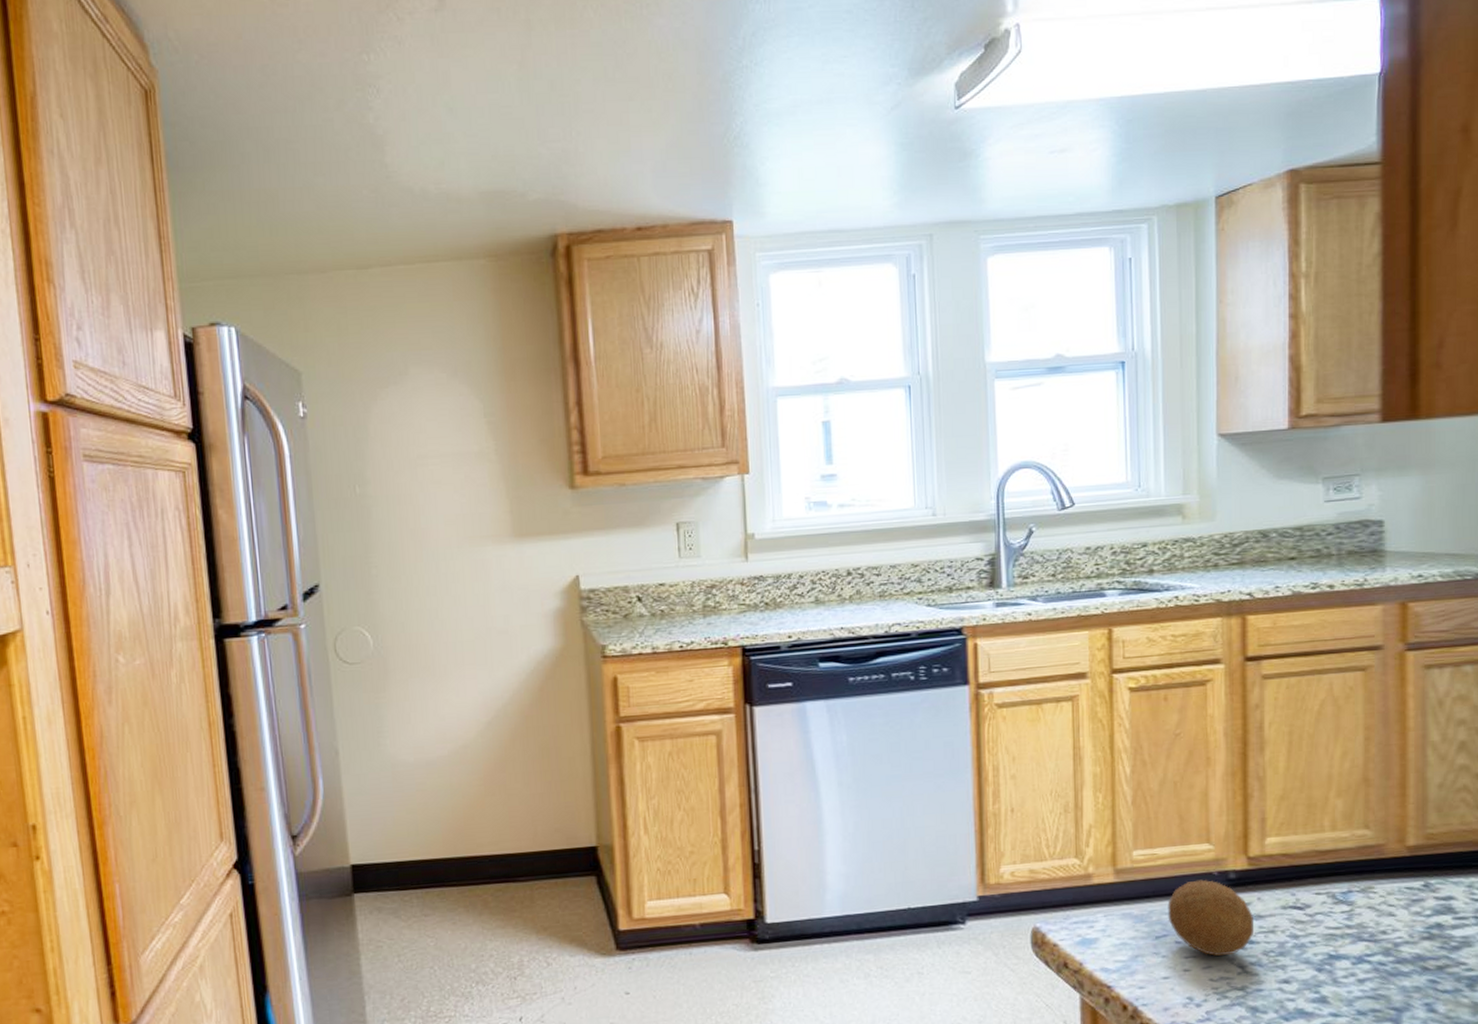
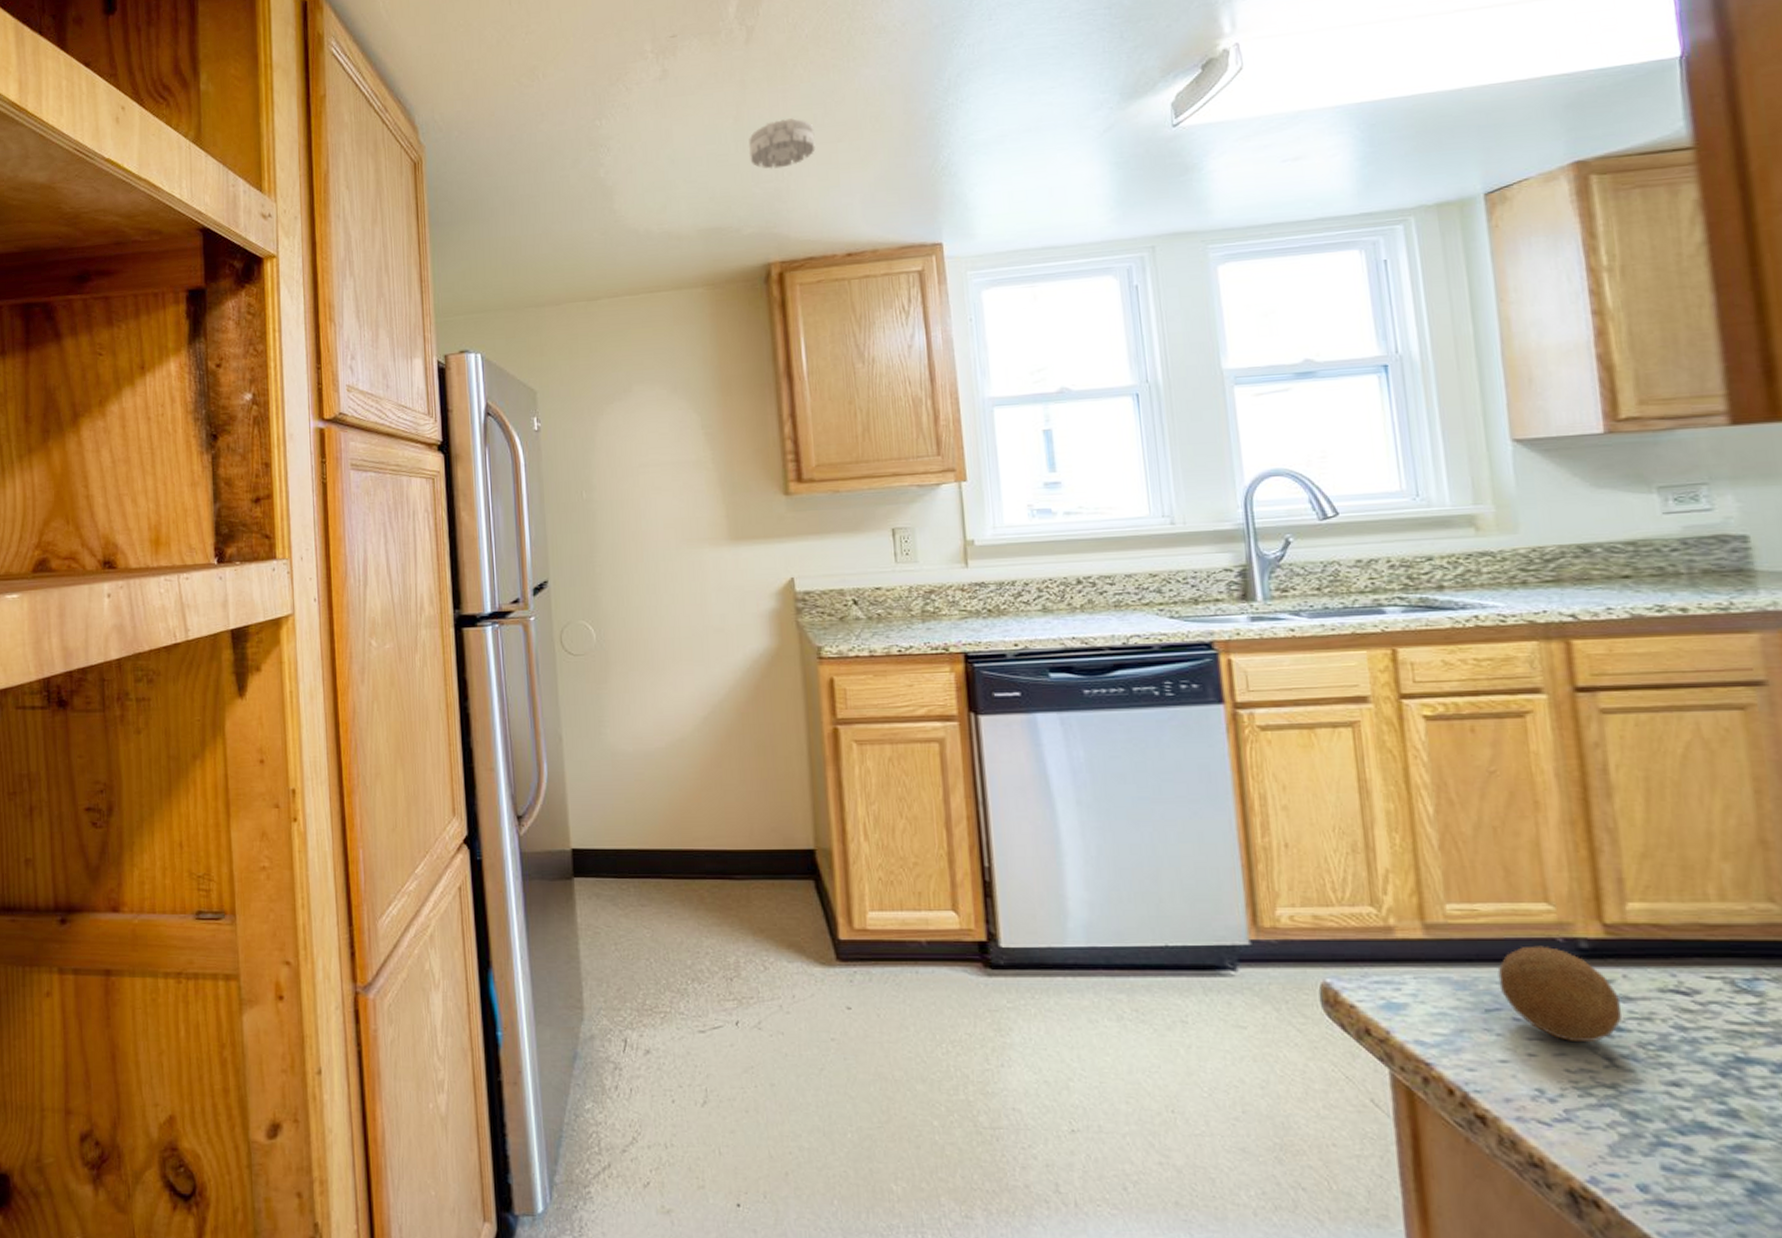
smoke detector: none [533,68,606,127] -> present [748,117,816,169]

